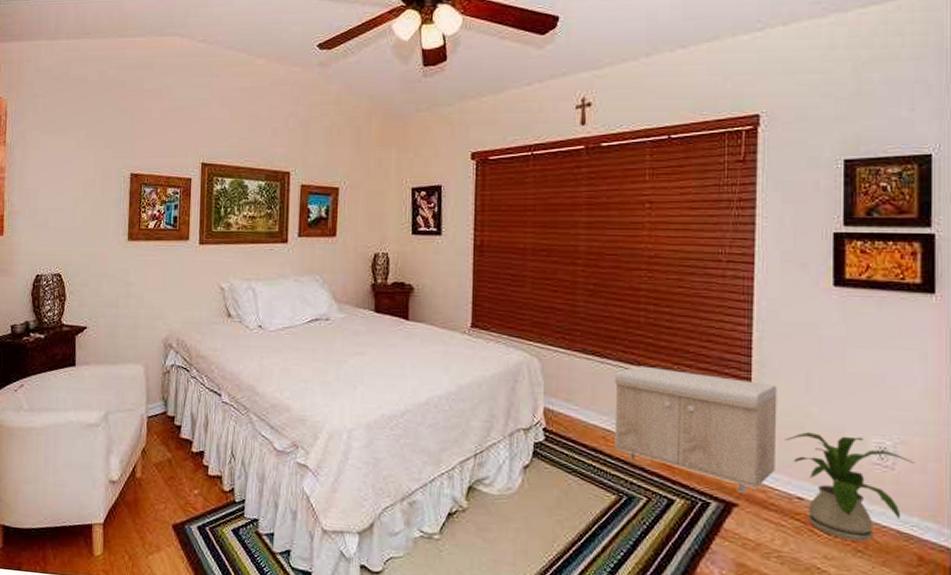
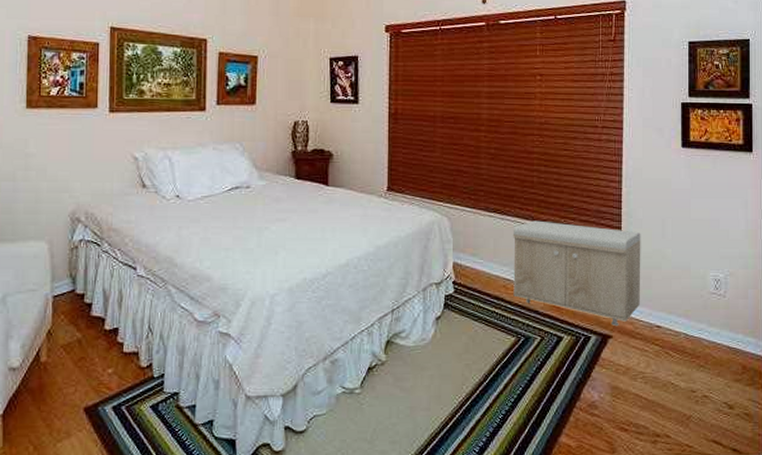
house plant: present [785,432,915,542] -> none [647,271,740,358]

